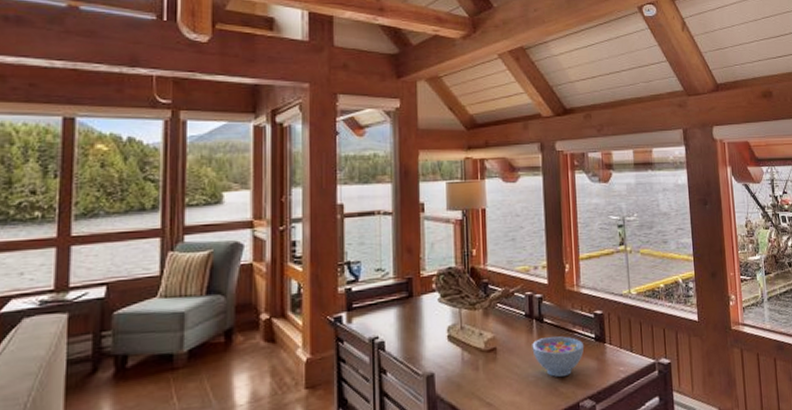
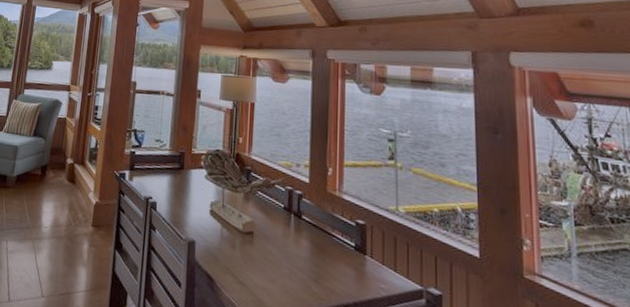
bowl: present [532,336,585,377] -> none [288,233,343,277]

